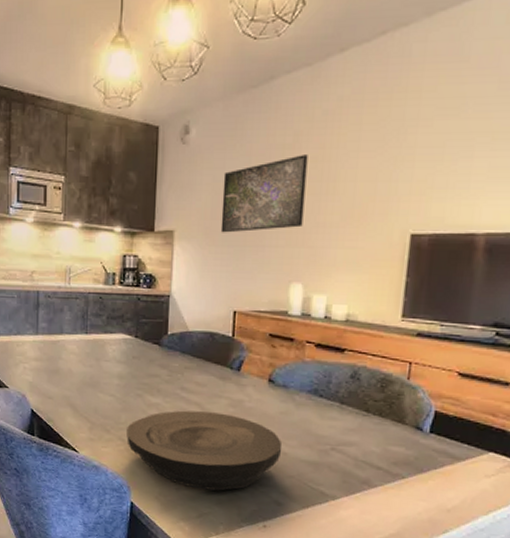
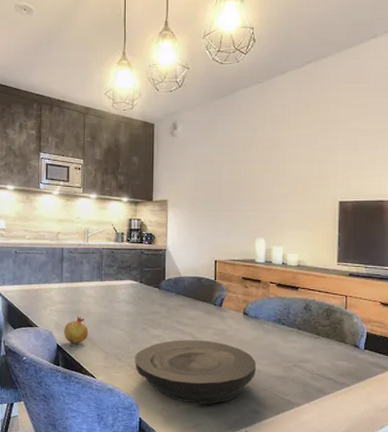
fruit: none [40,376,70,414] -> present [64,316,88,347]
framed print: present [220,155,308,233] -> none [202,145,263,202]

